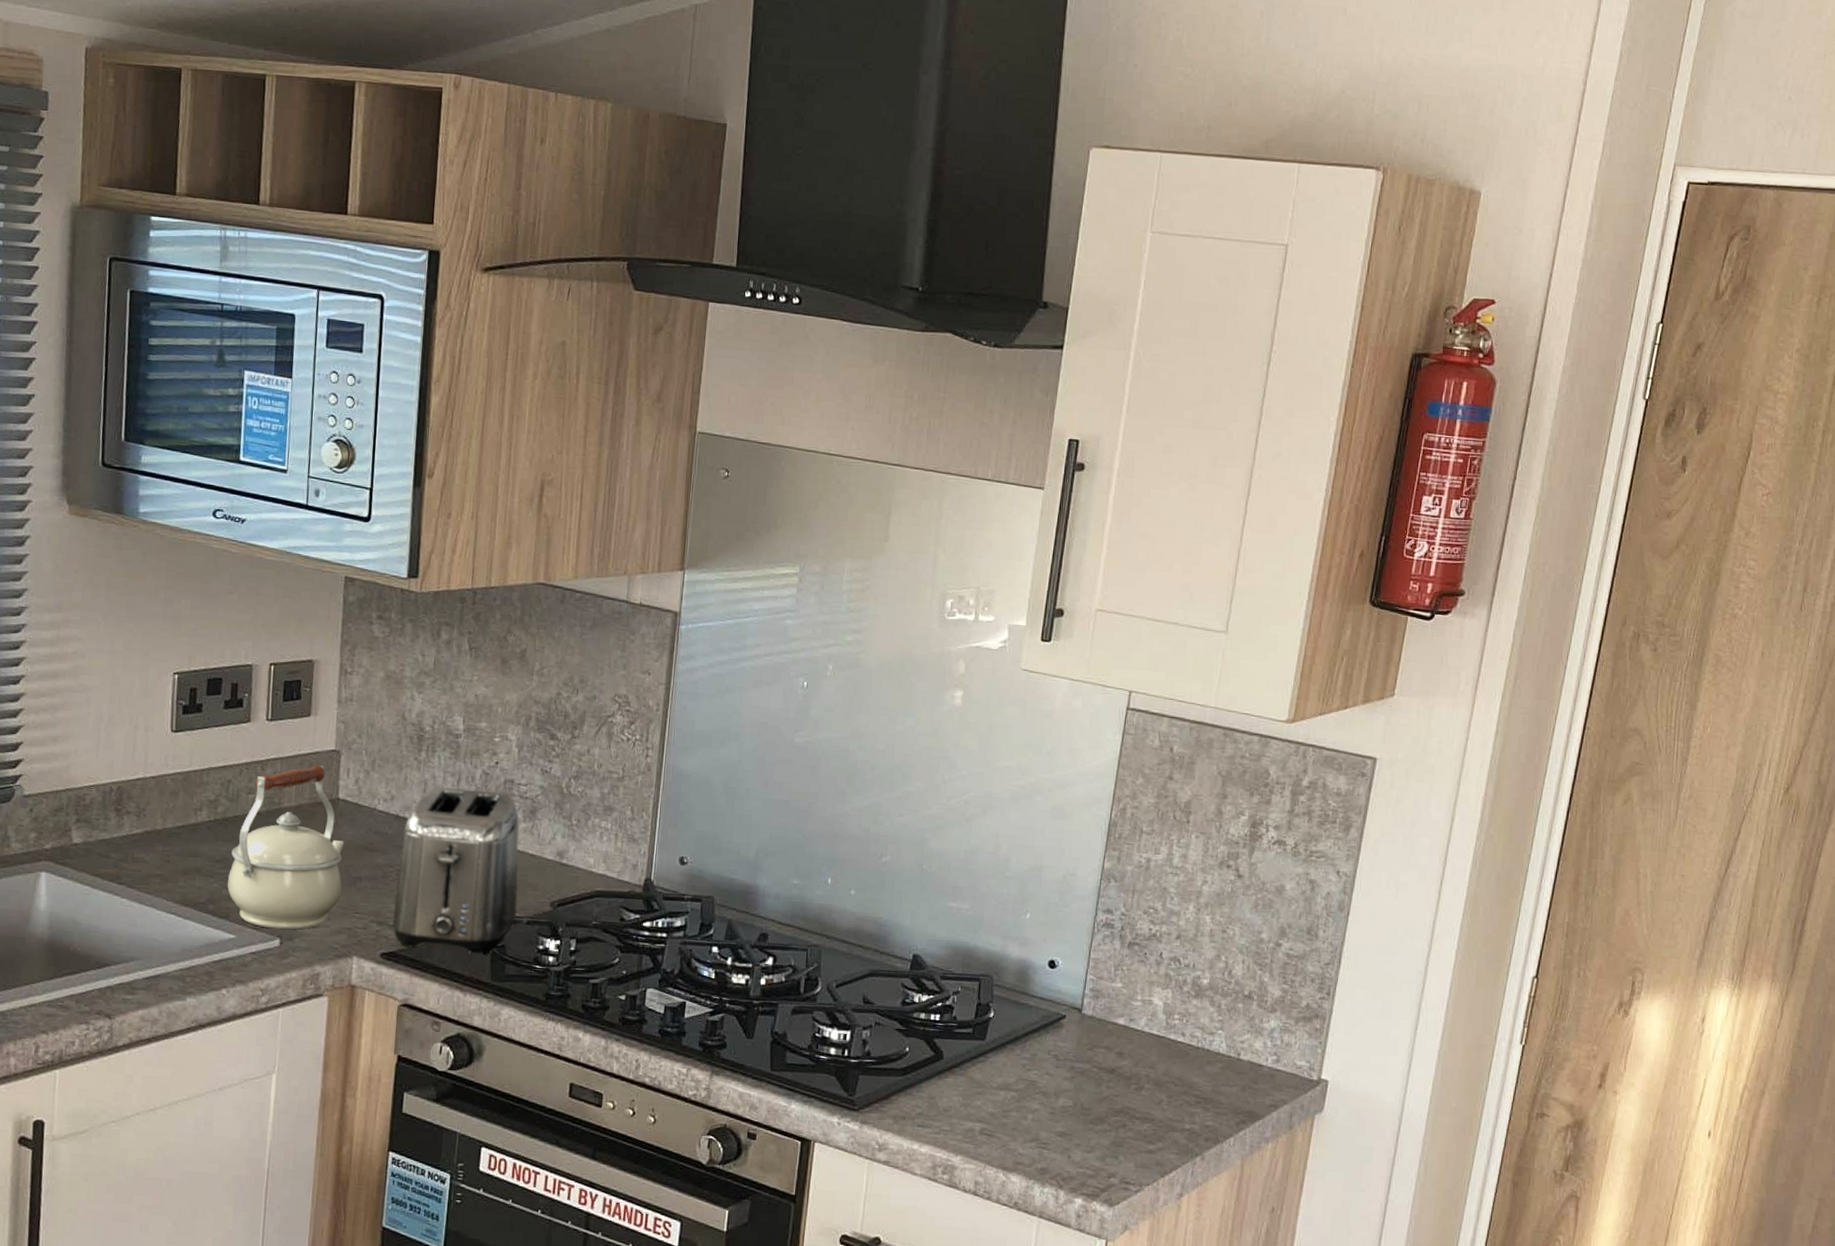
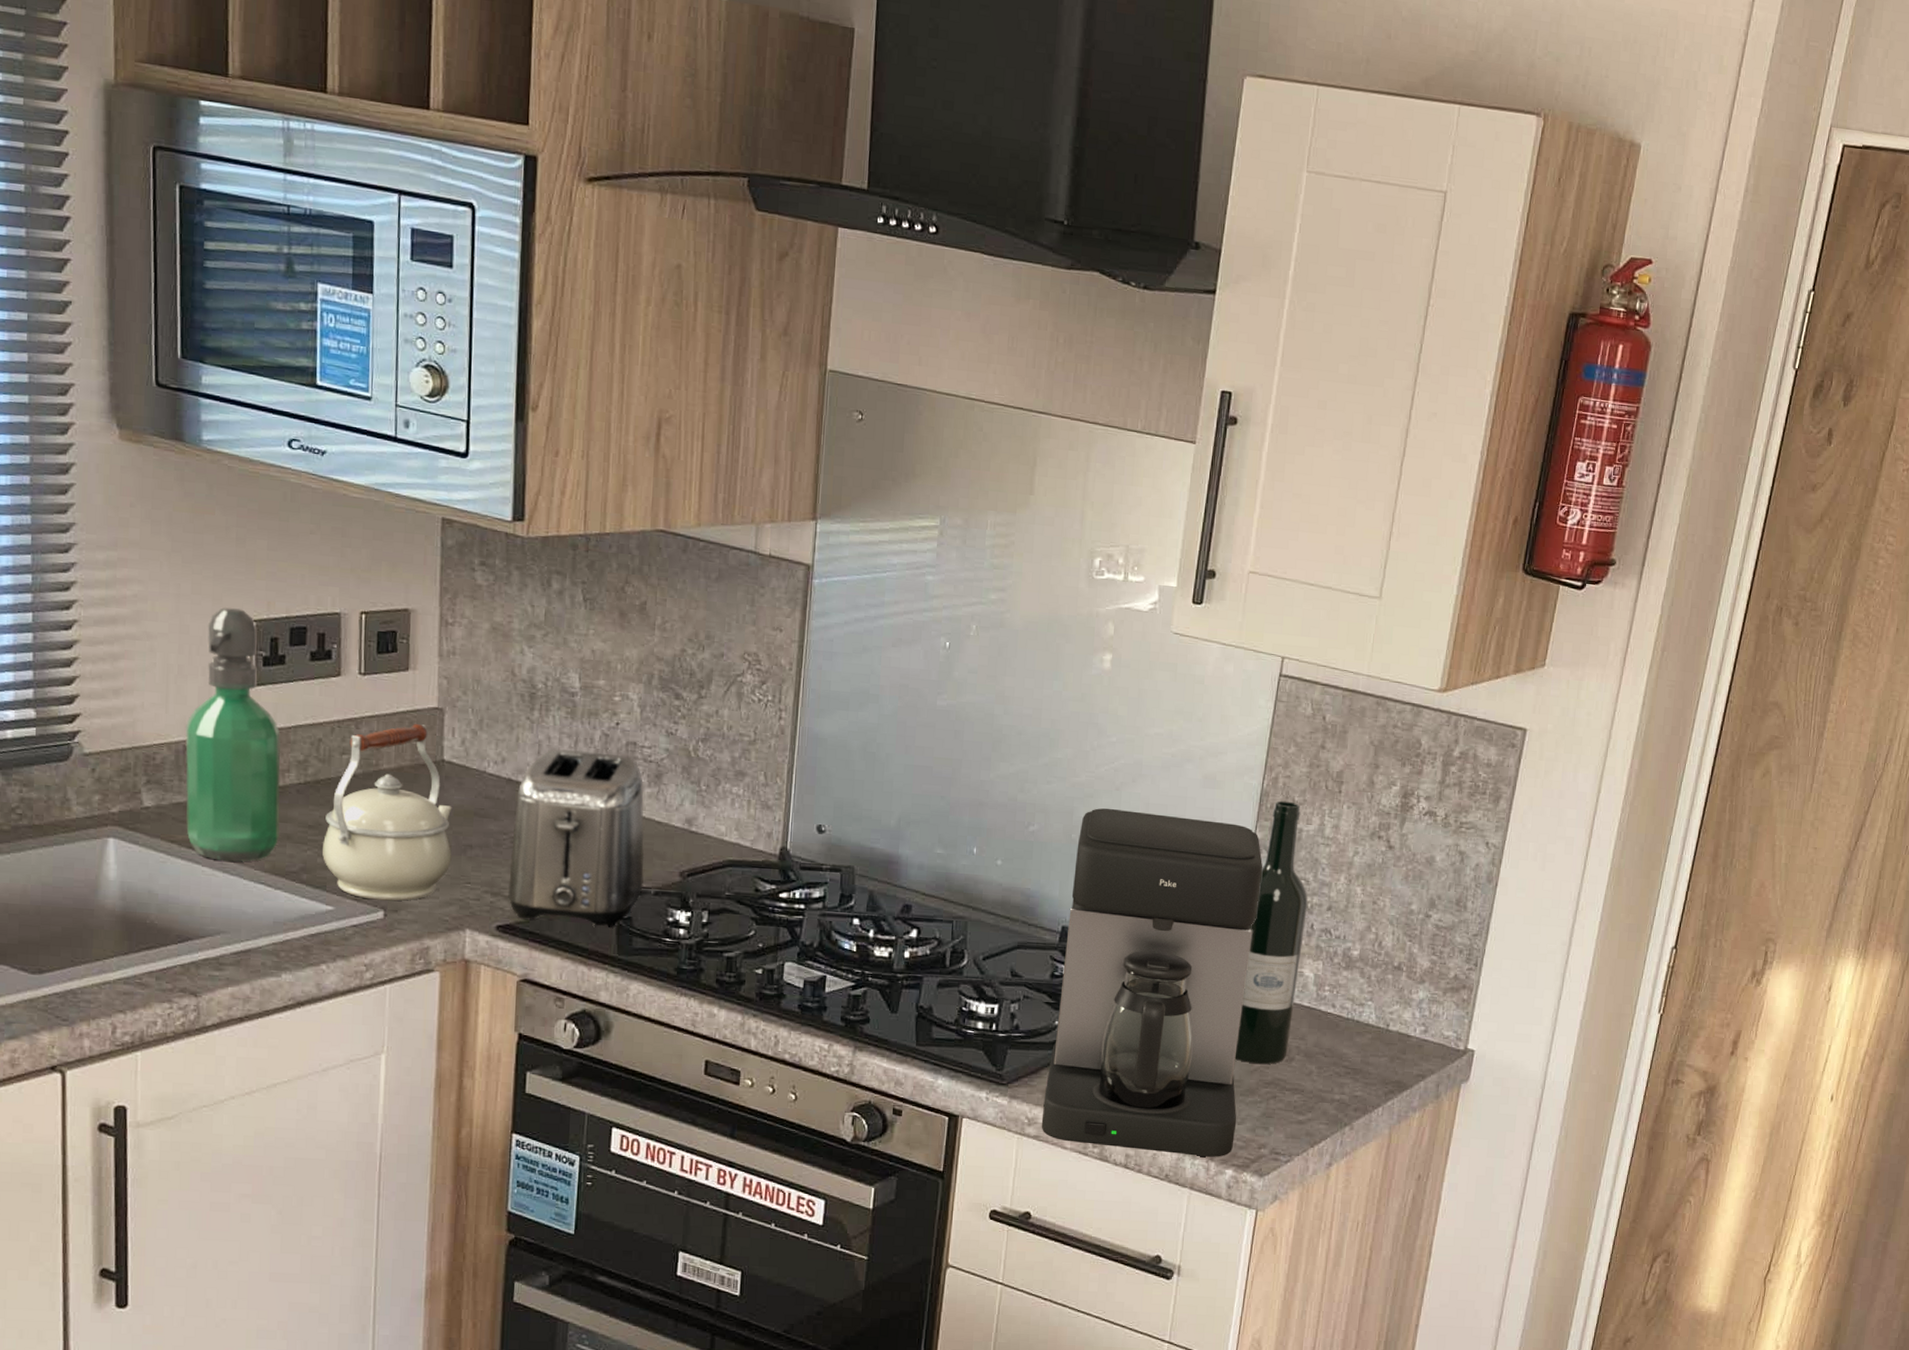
soap dispenser: none [109,662,195,893] -> present [185,607,280,862]
coffee maker: none [891,839,1112,1186] -> present [1041,808,1263,1157]
wine bottle: none [1084,831,1157,1093] -> present [1234,800,1308,1065]

